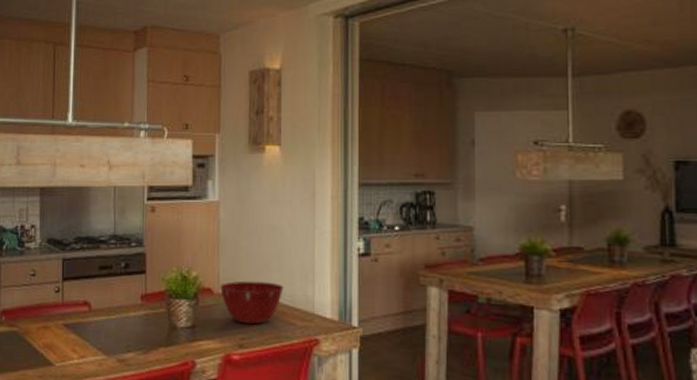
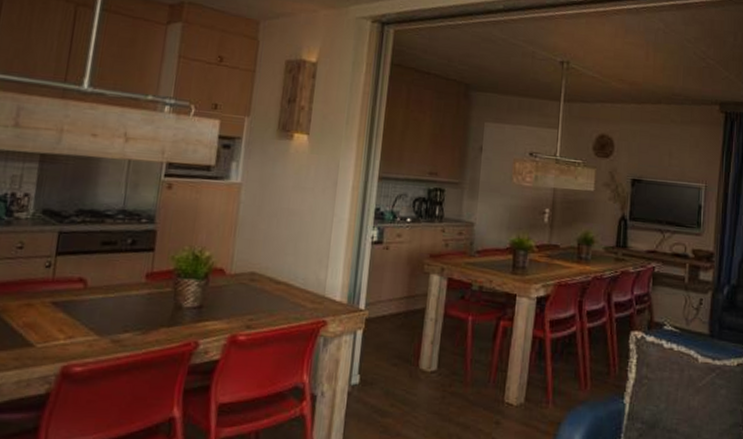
mixing bowl: present [219,280,284,325] -> none [232,262,298,306]

